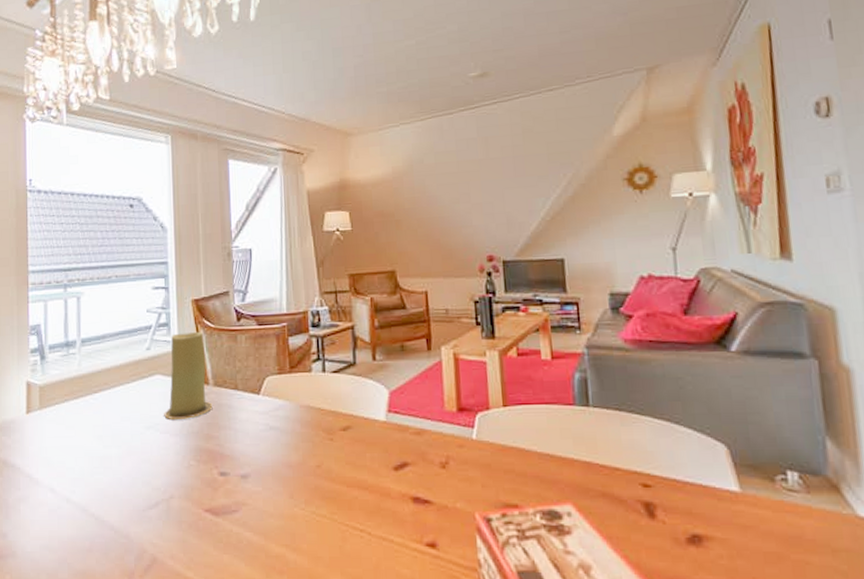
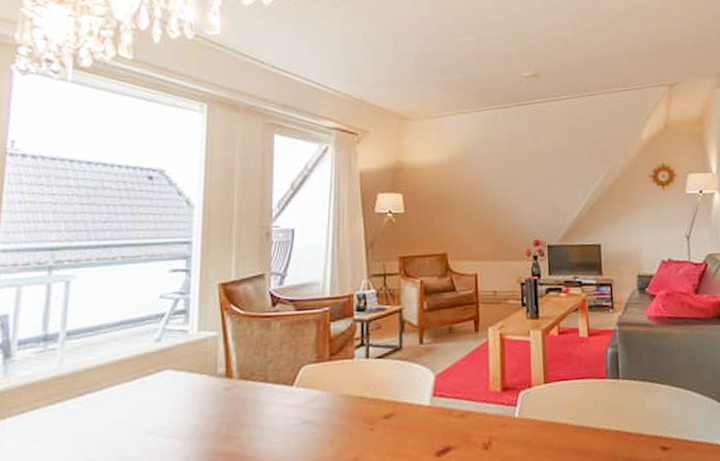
candle: present [164,331,212,419] -> none [172,318,234,421]

